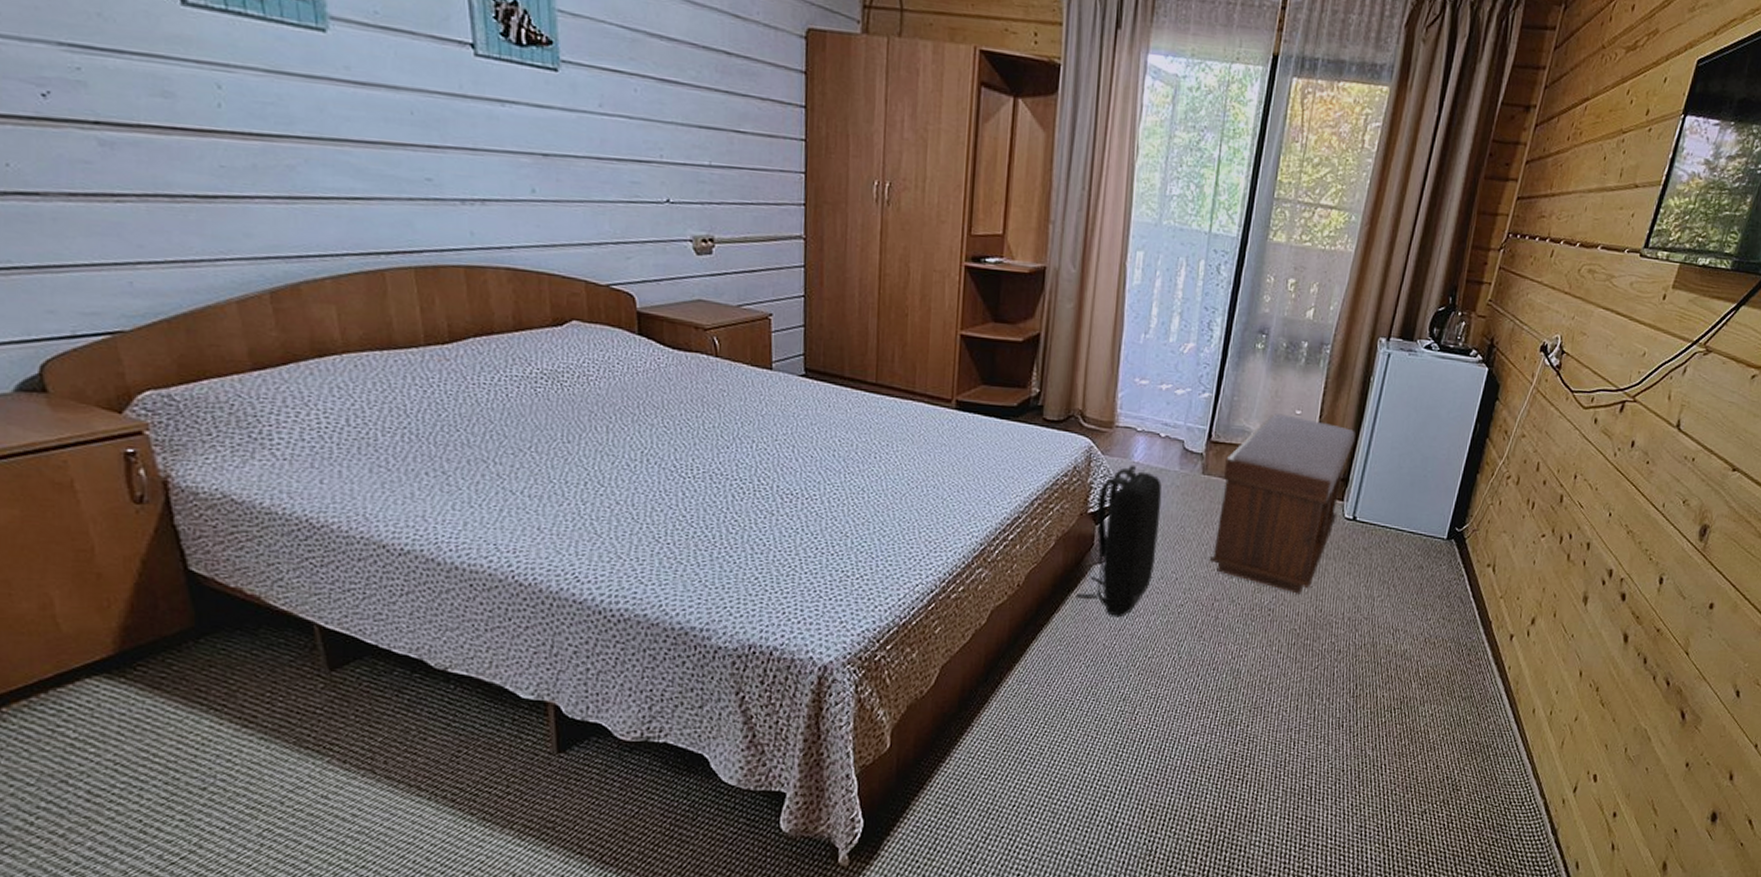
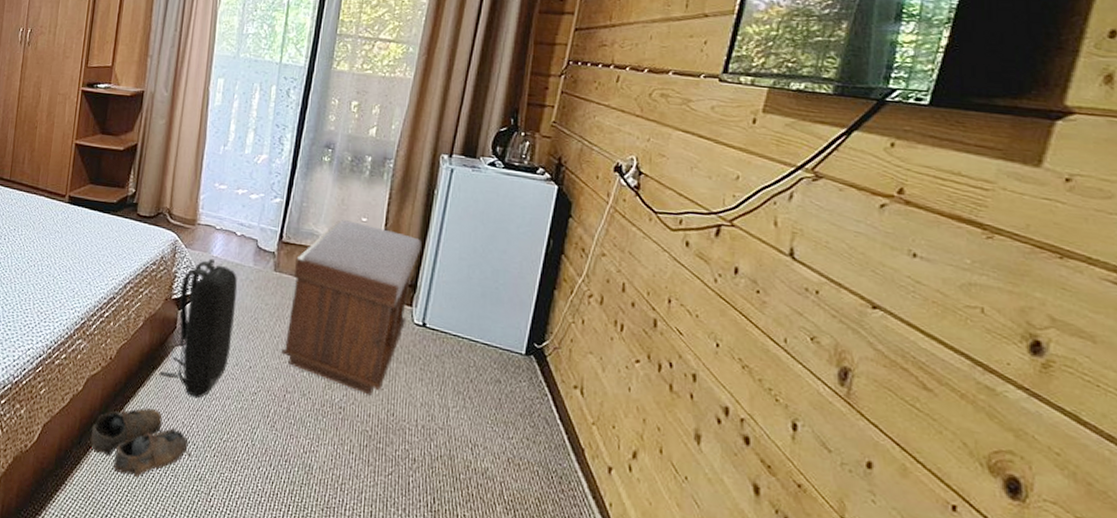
shoe: none [999,634,1114,707] -> present [91,408,192,477]

